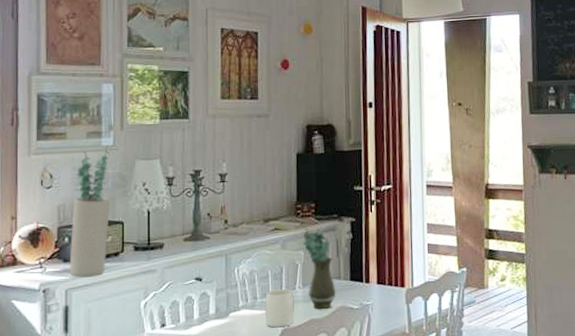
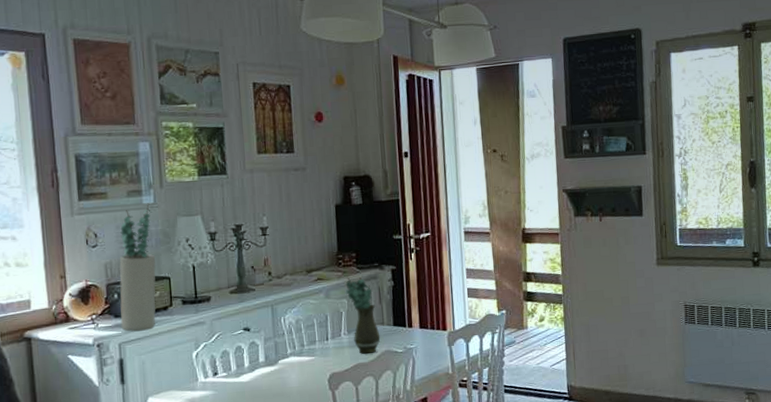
mug: present [264,289,295,328] -> none [312,335,341,373]

